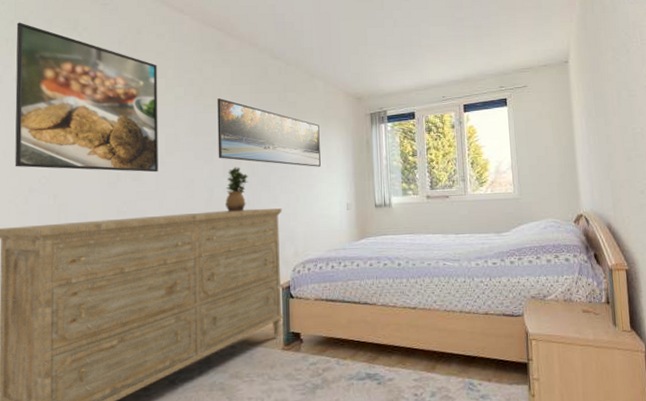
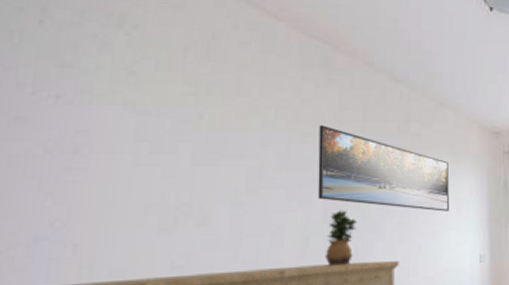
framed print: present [14,22,158,173] -> none [12,10,238,216]

